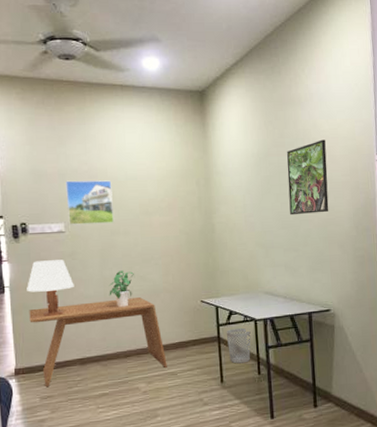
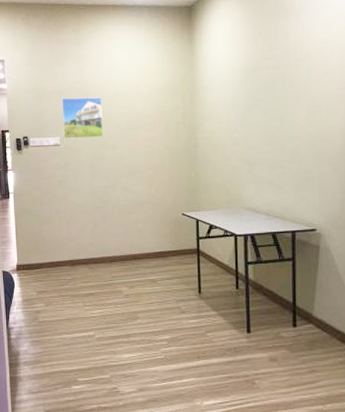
table lamp: present [27,259,74,318] -> none [27,170,67,222]
desk: present [29,297,167,388] -> none [29,208,148,283]
potted plant: present [108,269,135,308] -> none [97,181,121,216]
wastebasket: present [226,327,251,364] -> none [205,242,230,277]
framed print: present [287,139,329,216] -> none [276,50,321,131]

